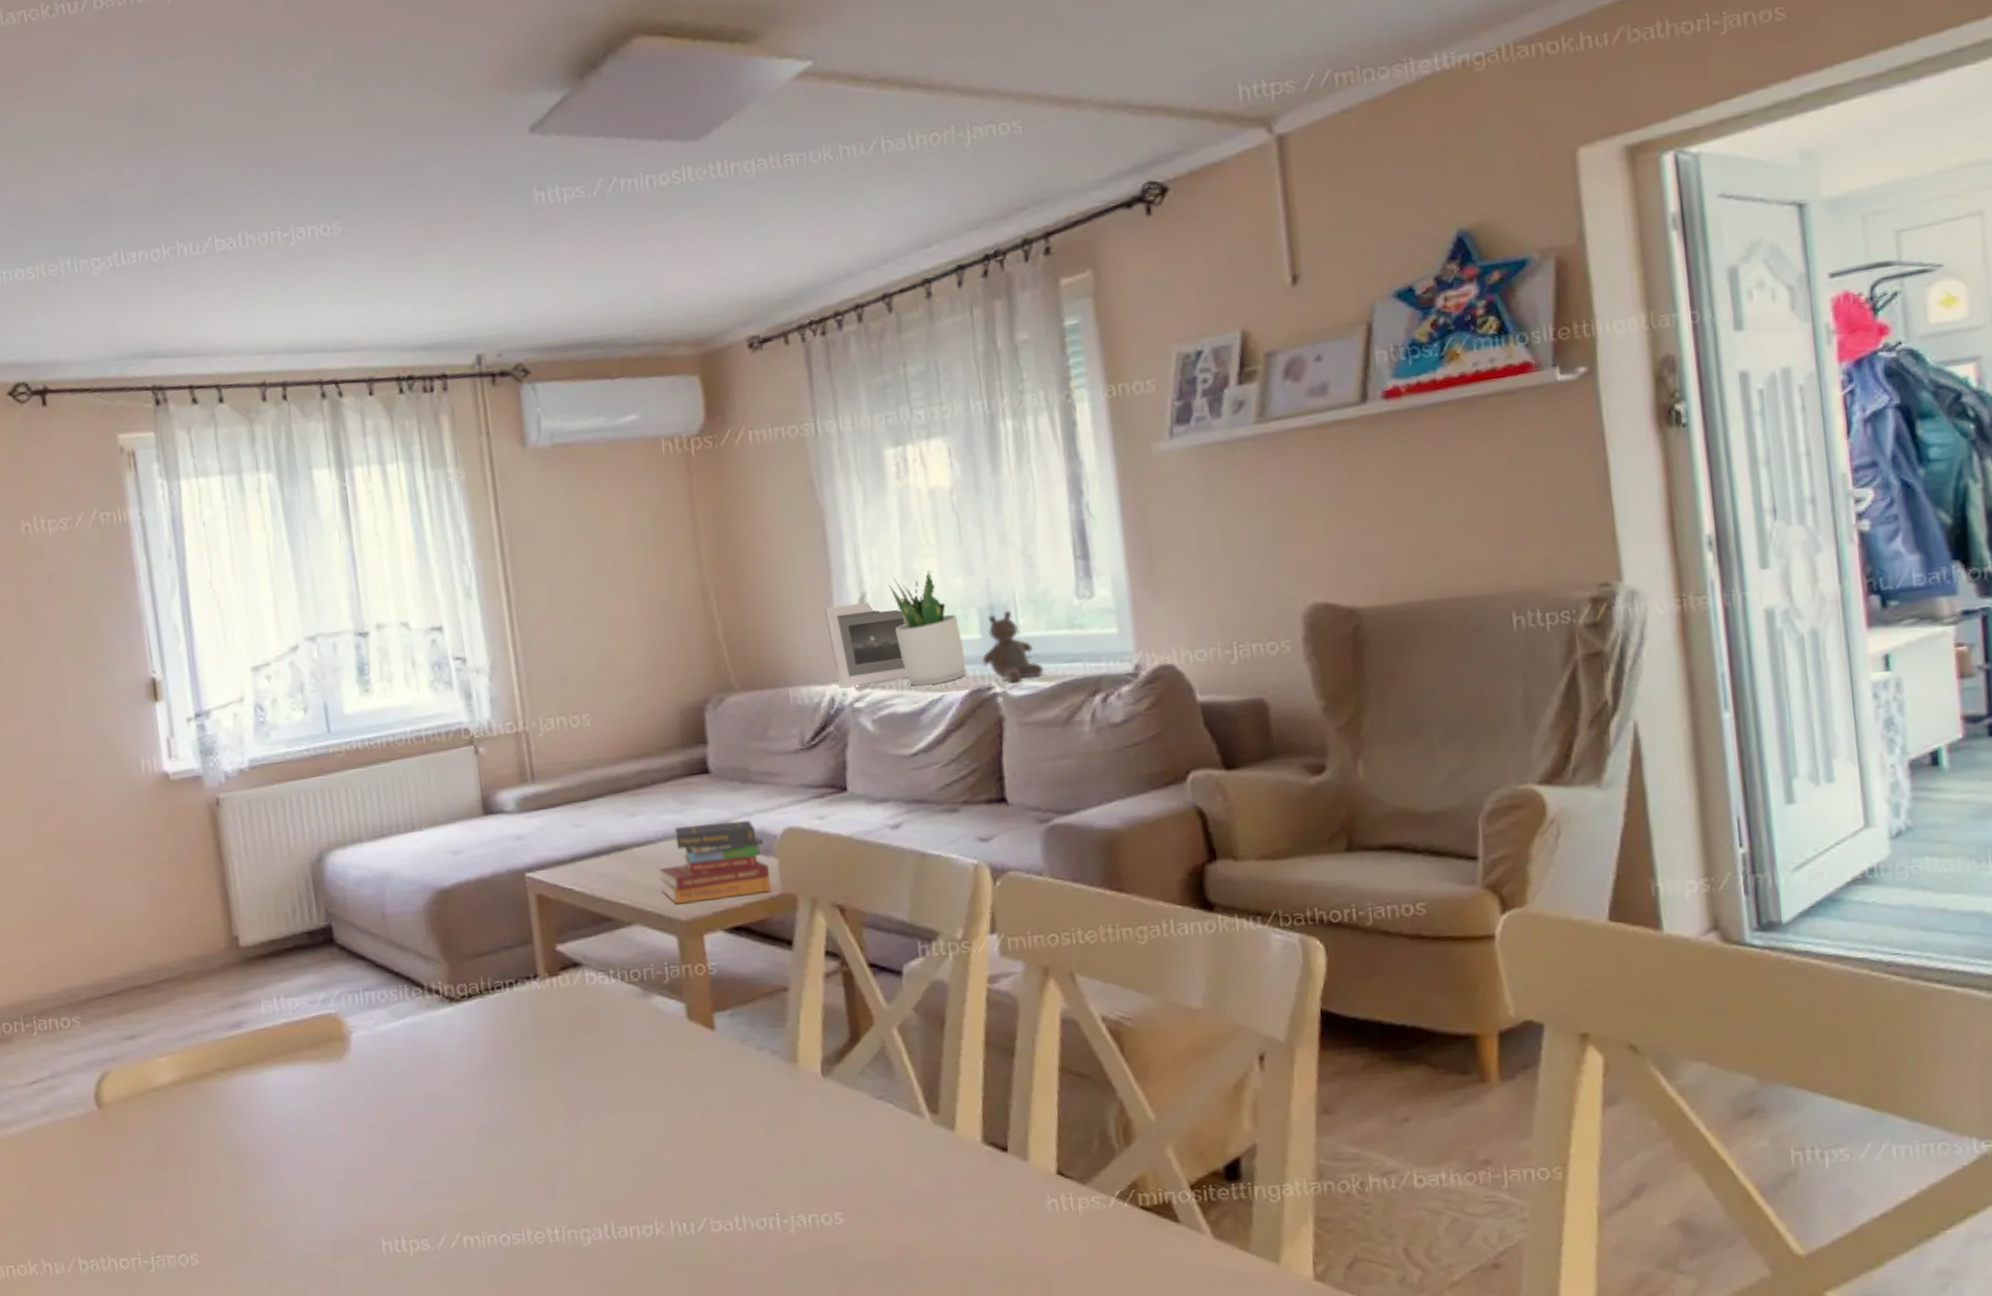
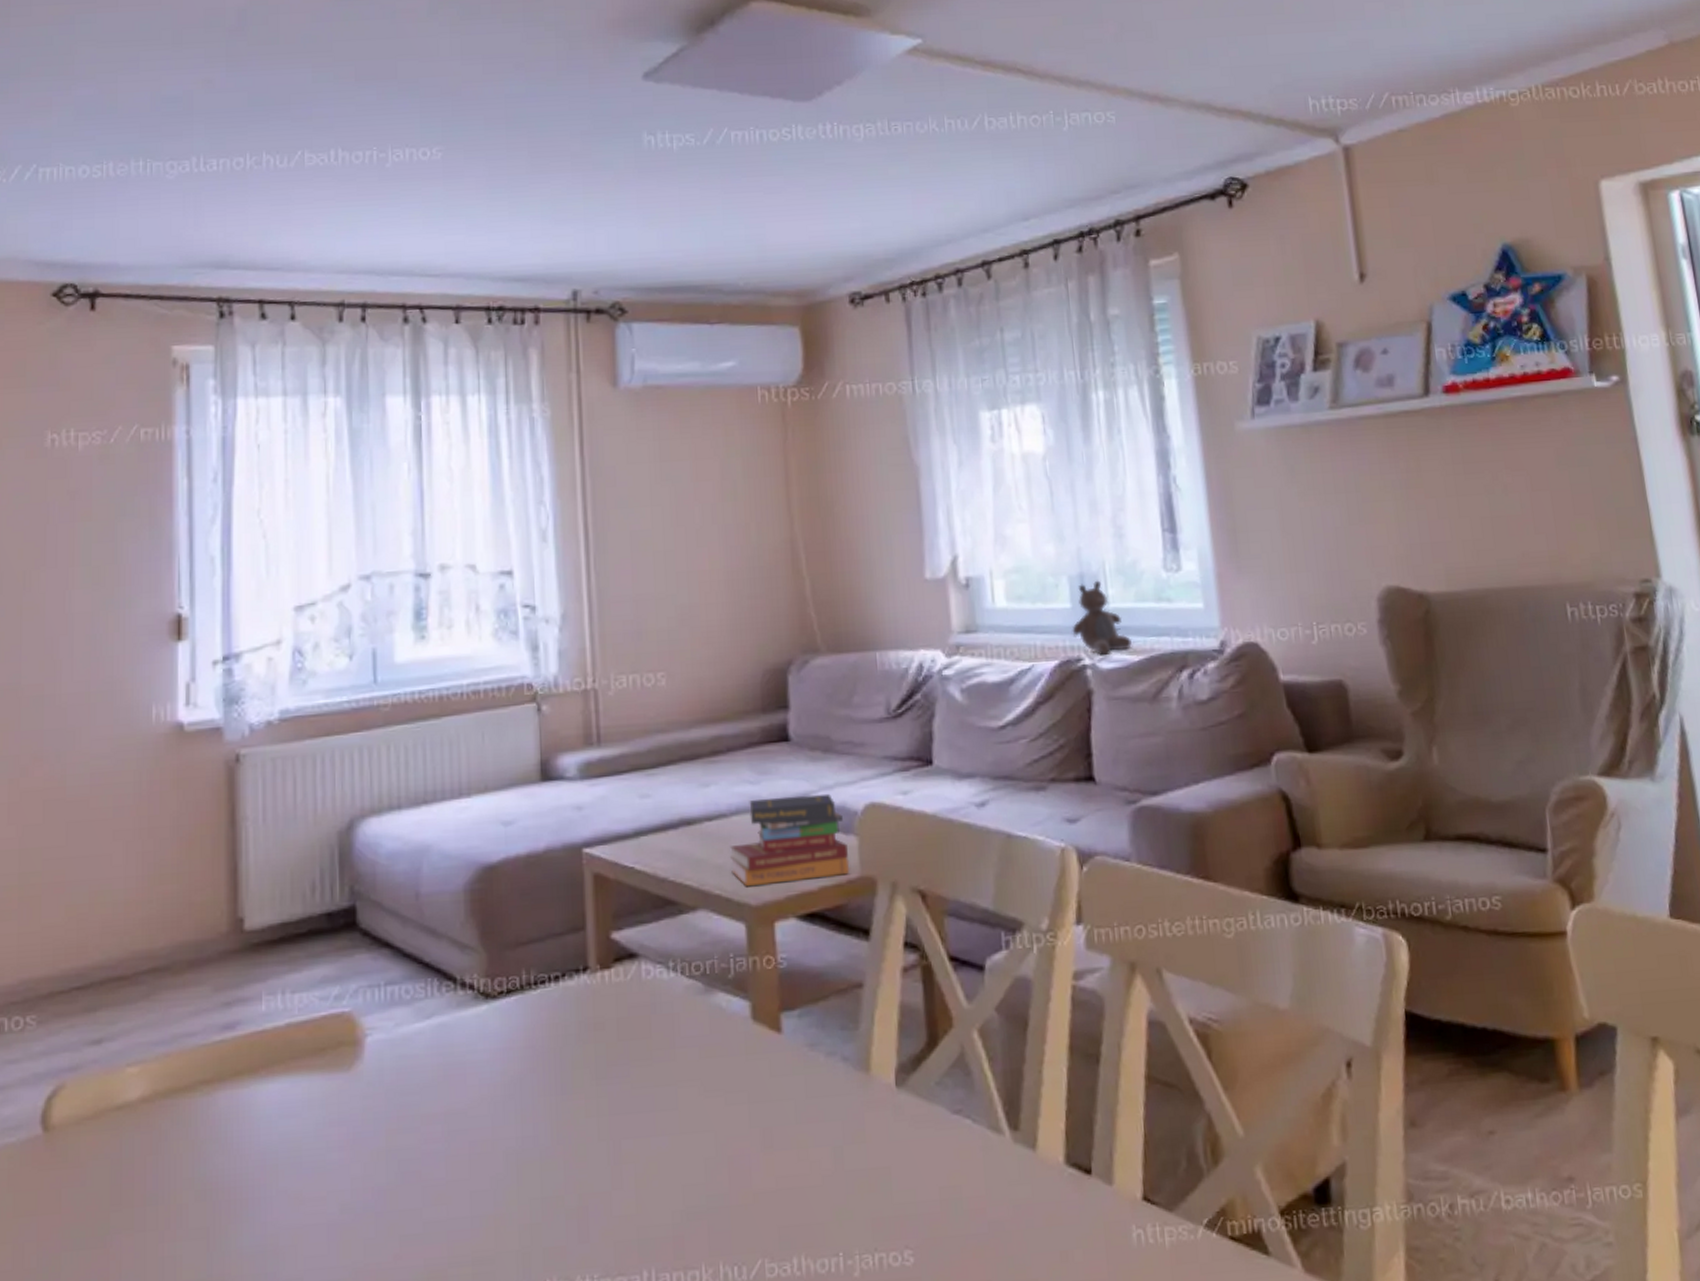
picture frame: present [823,597,910,689] -> none [915,562,999,655]
planter: present [887,570,967,687] -> none [979,536,1057,656]

